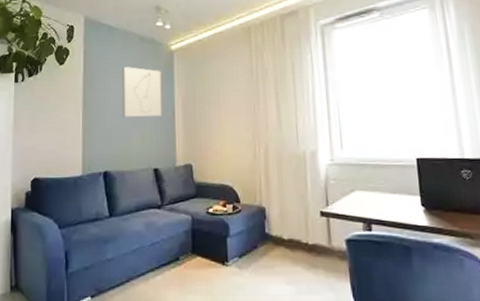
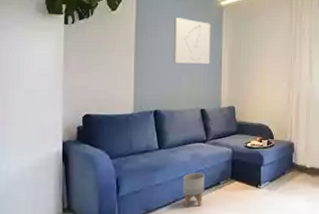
planter: none [137,246,162,288] -> present [183,173,205,207]

